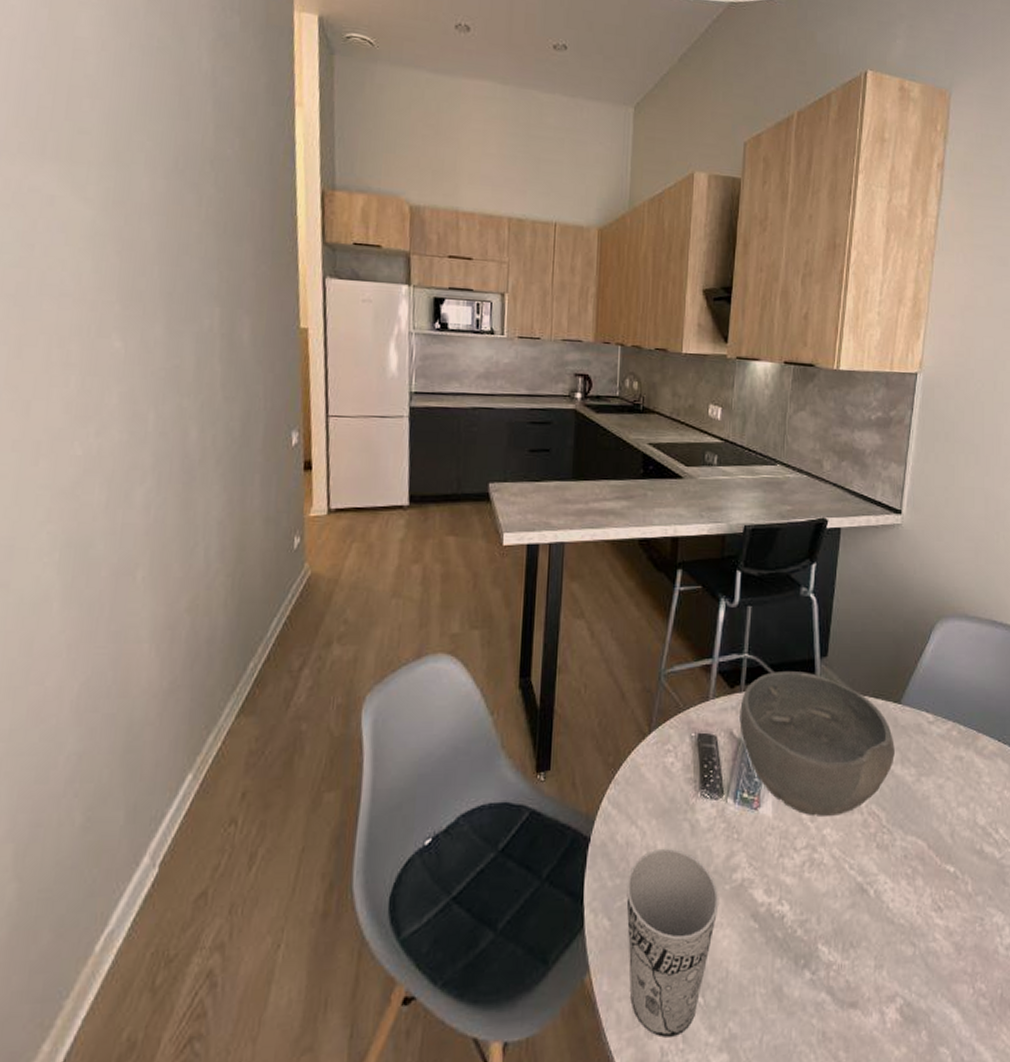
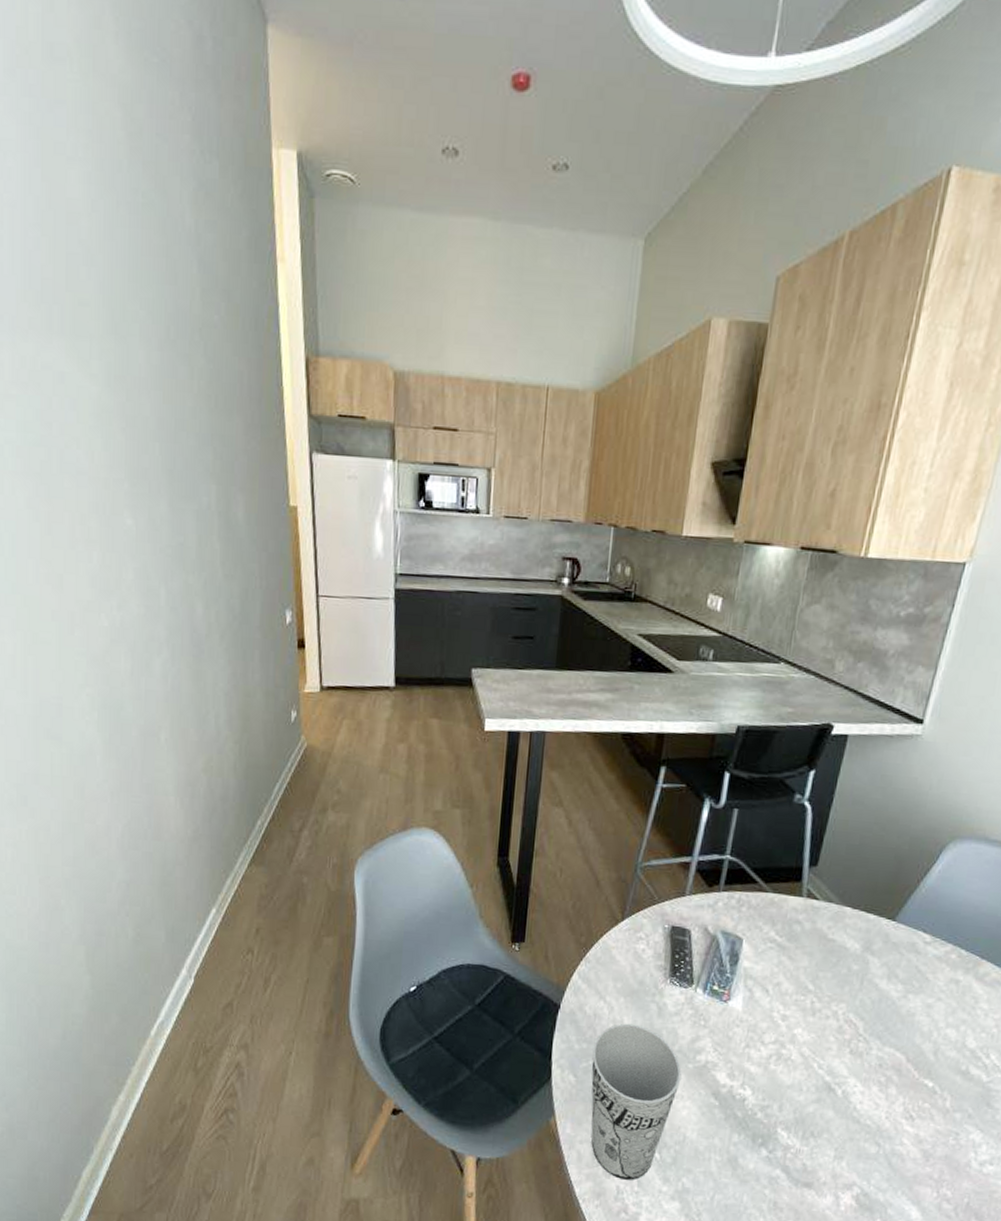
bowl: present [739,672,895,817] -> none [715,876,883,1019]

